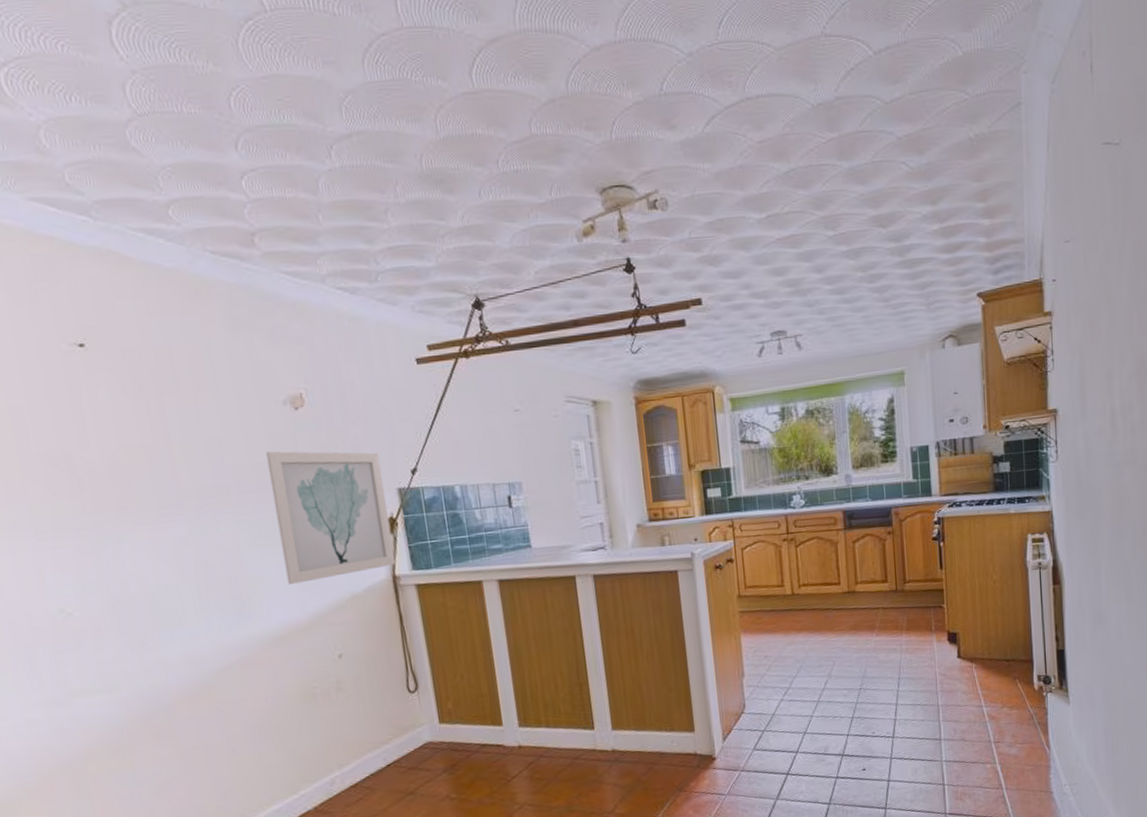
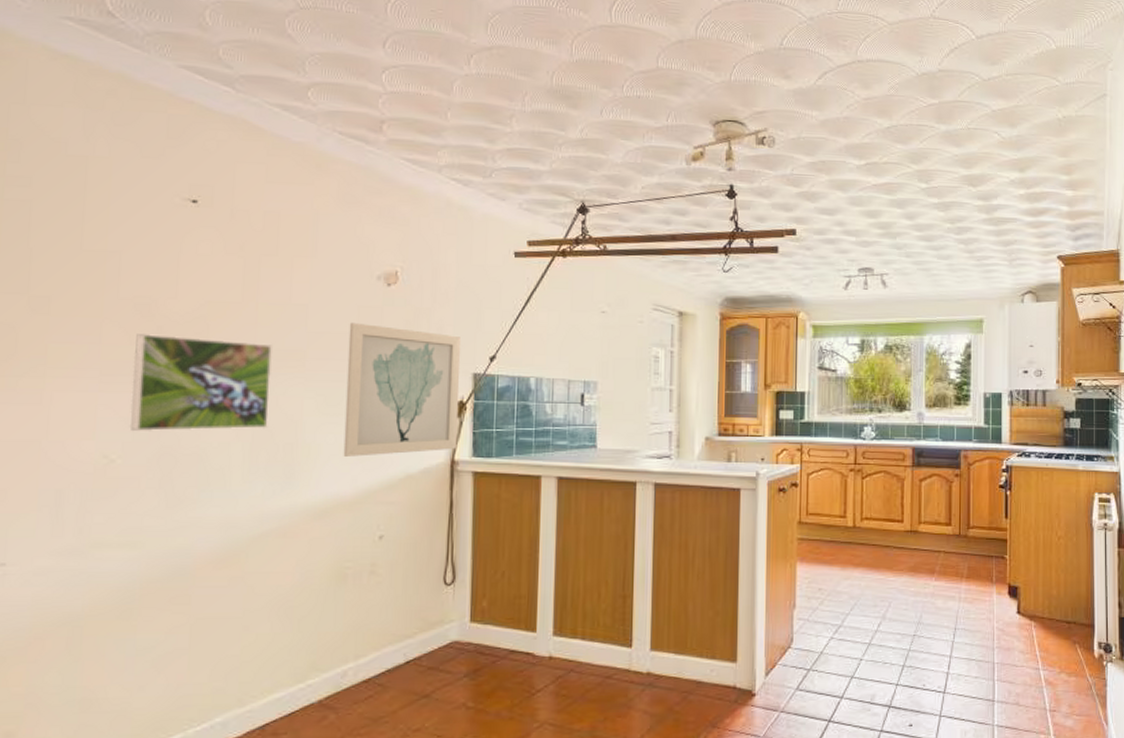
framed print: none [60,483,210,584] -> present [129,334,274,432]

